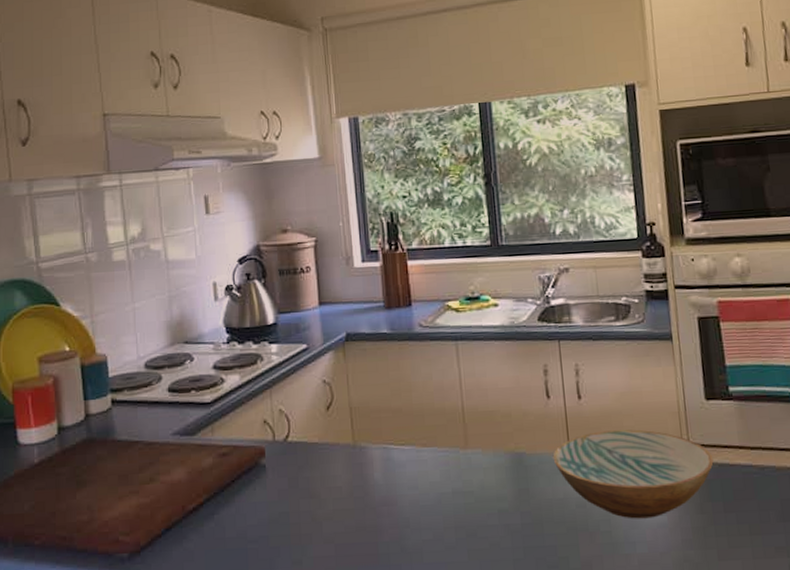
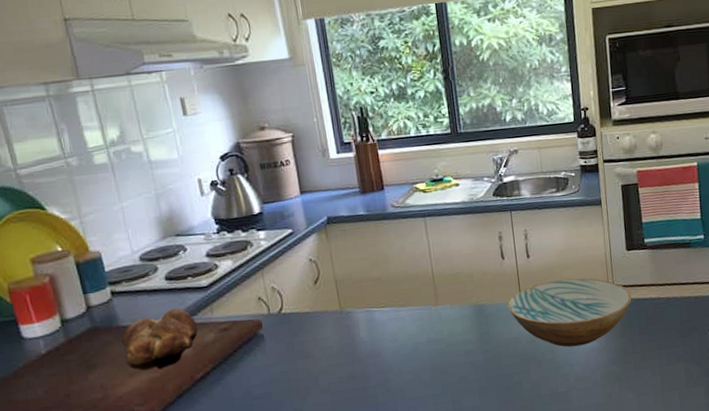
bread loaf: none [117,425,195,494] -> present [123,308,198,371]

